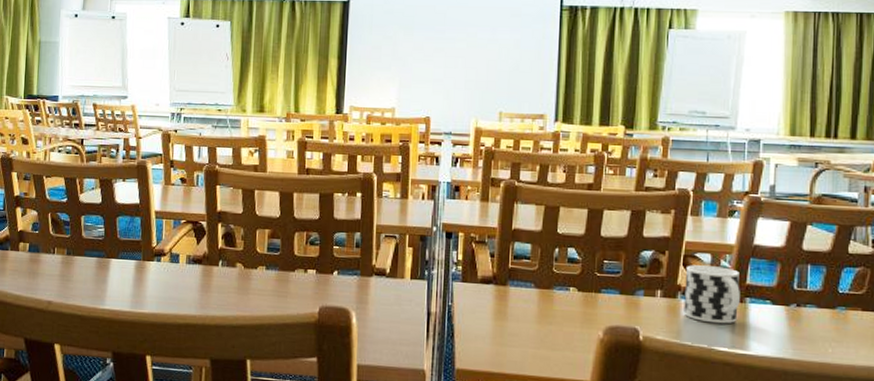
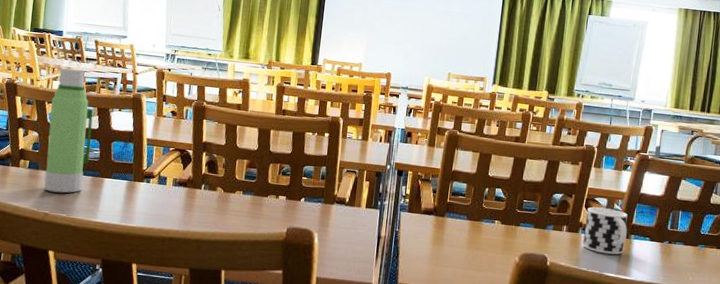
water bottle: none [46,136,95,278] -> present [44,68,94,193]

